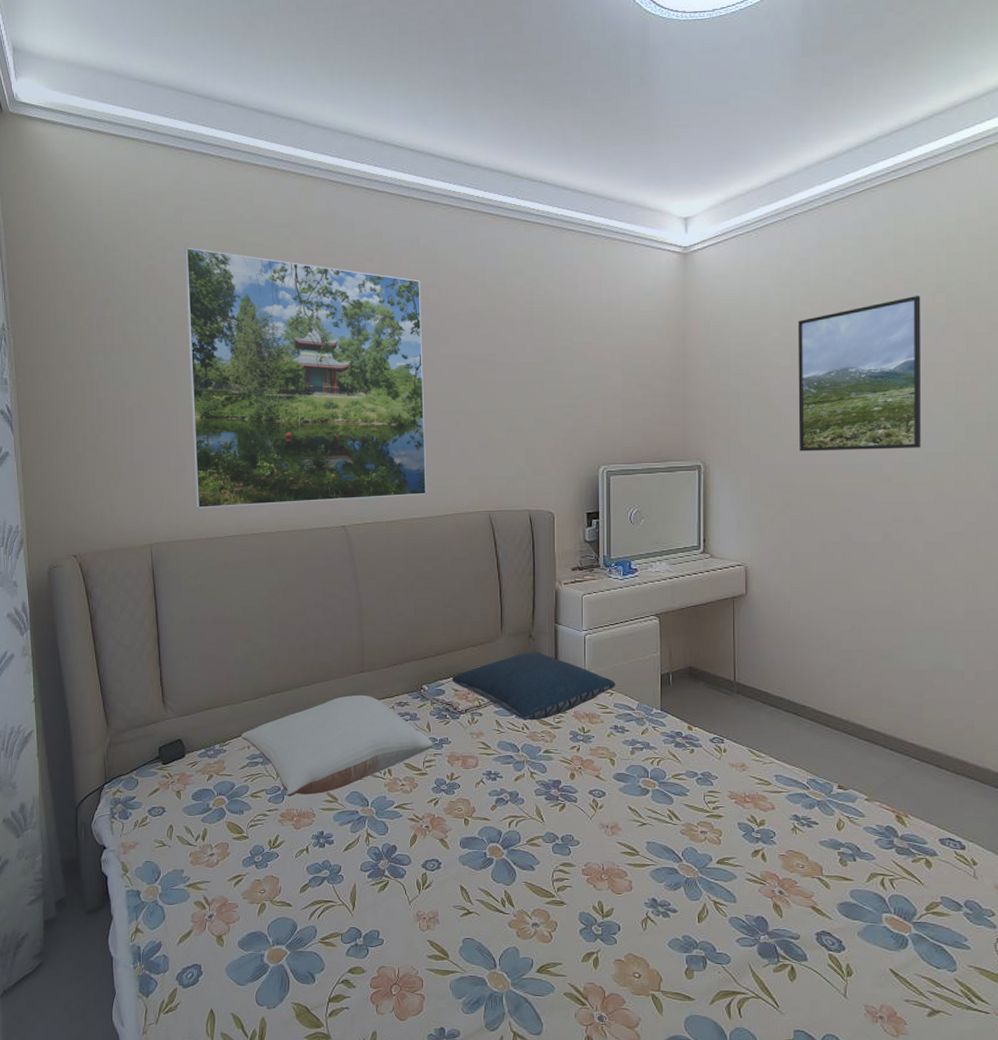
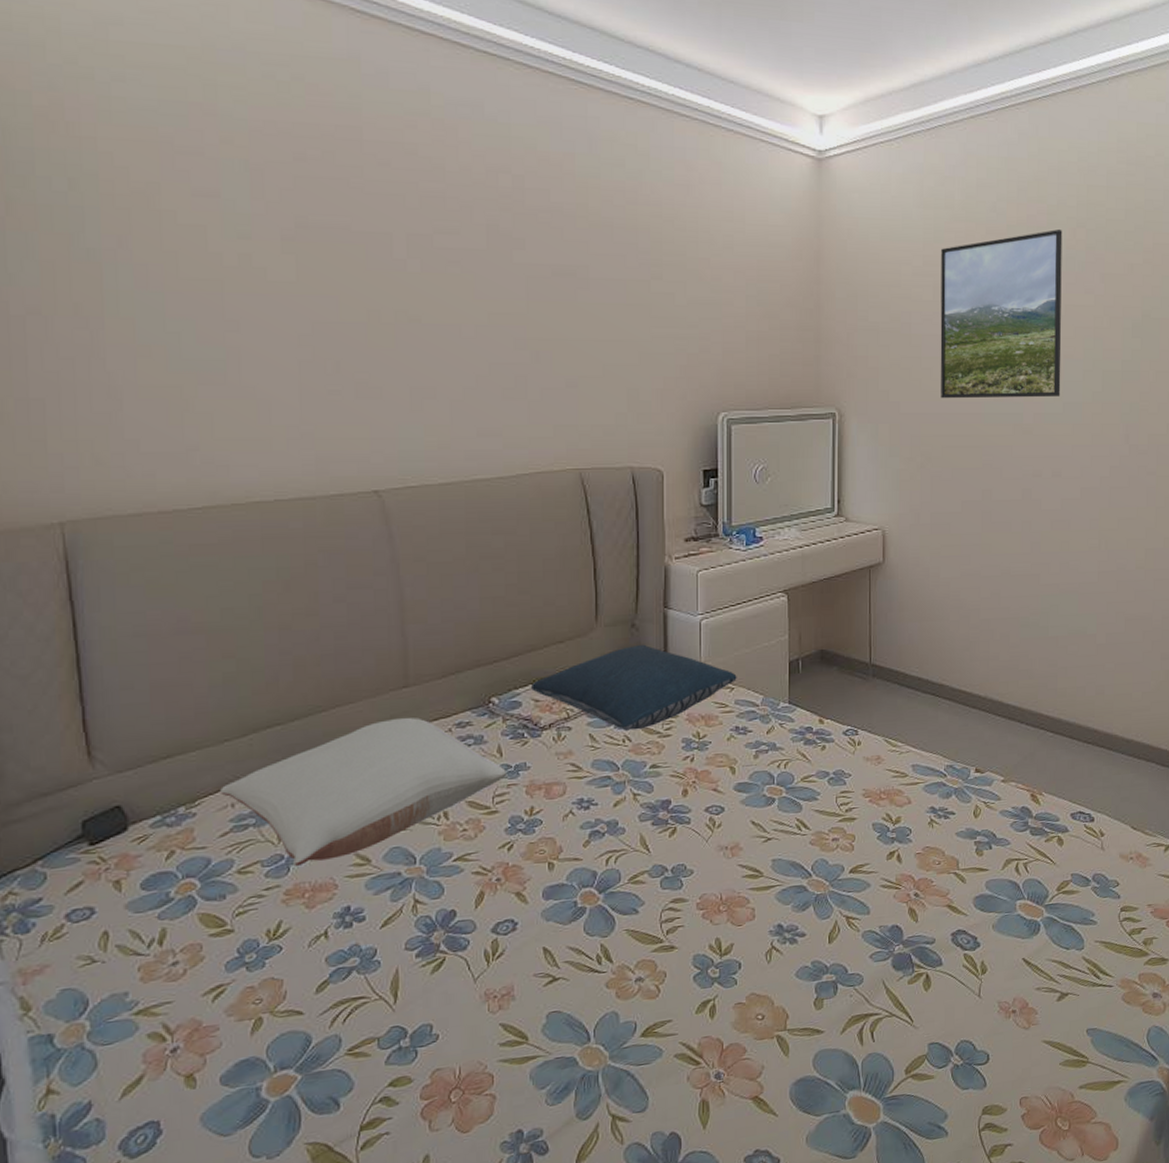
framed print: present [184,247,427,509] -> none [113,78,496,469]

